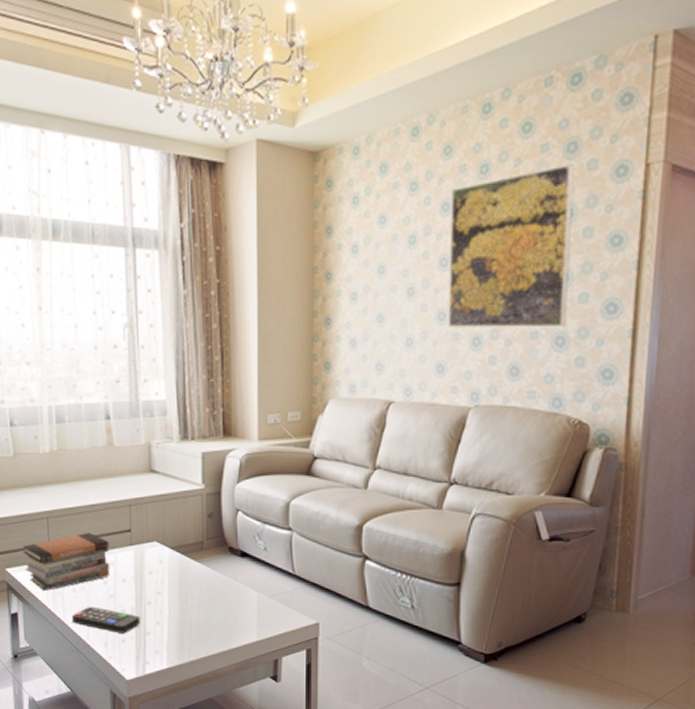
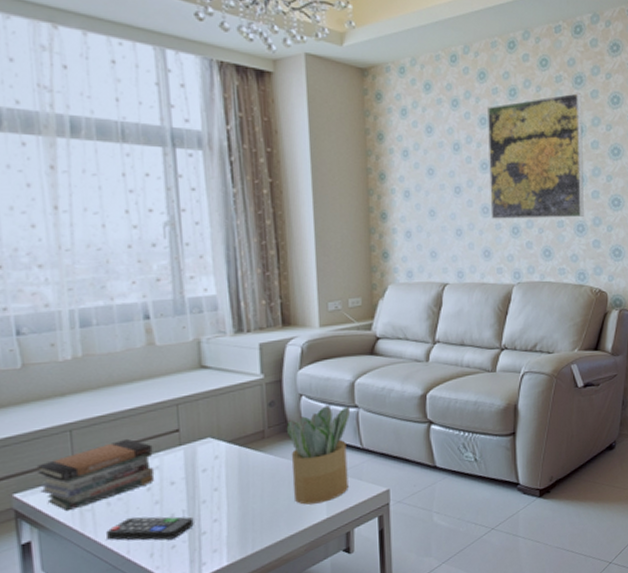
potted plant: none [223,524,285,625] -> present [286,405,351,505]

